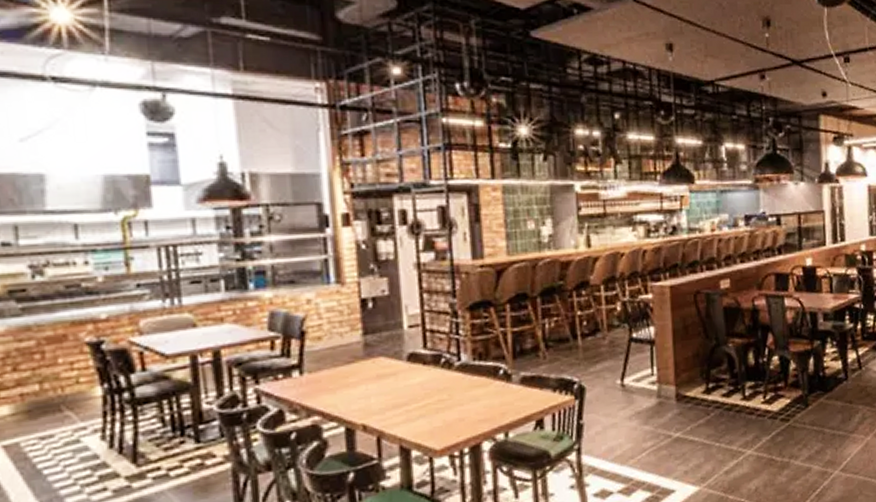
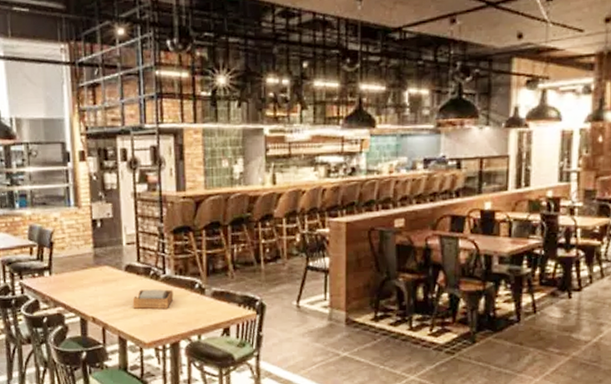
napkin holder: none [418,379,472,408] -> present [132,289,174,310]

